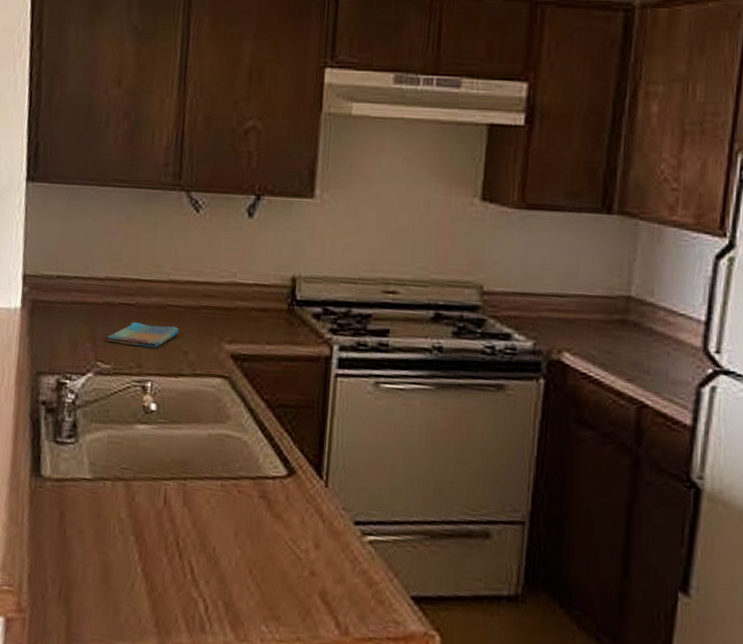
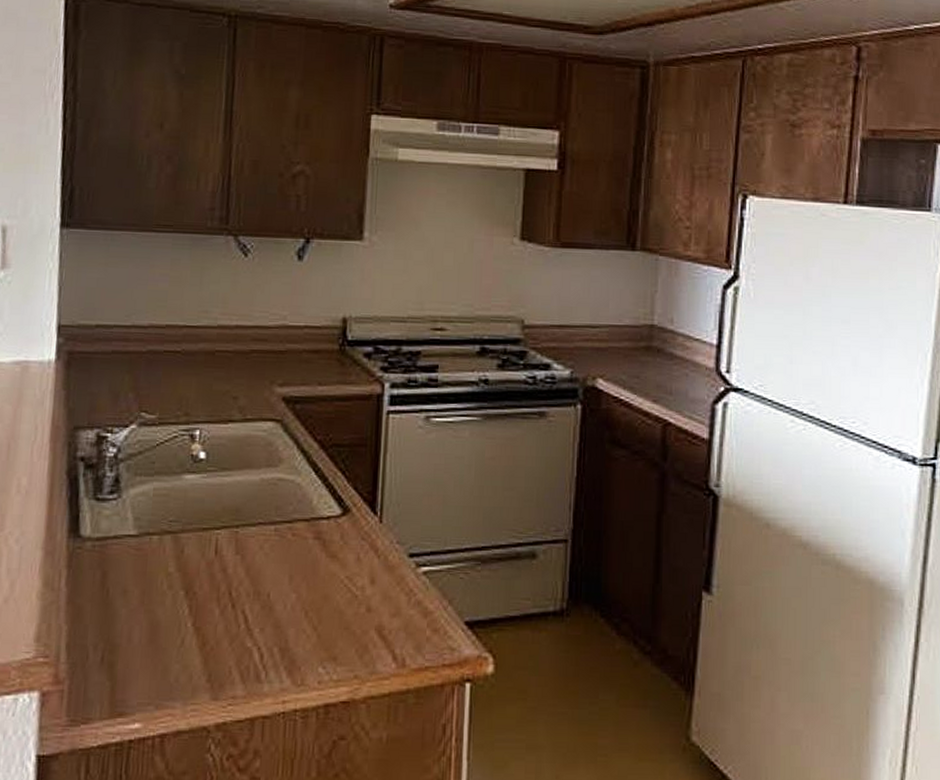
dish towel: present [107,321,180,348] -> none [151,369,229,395]

